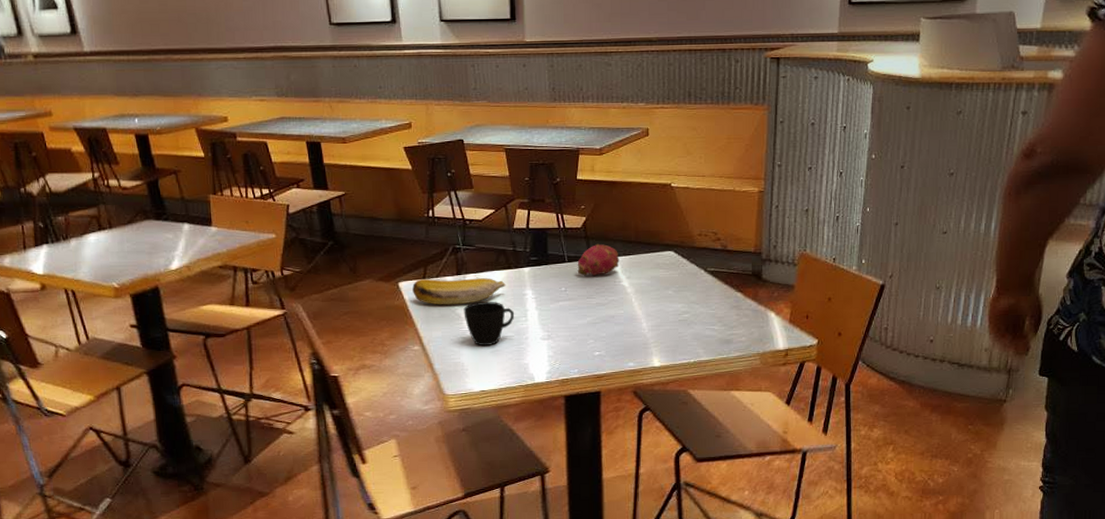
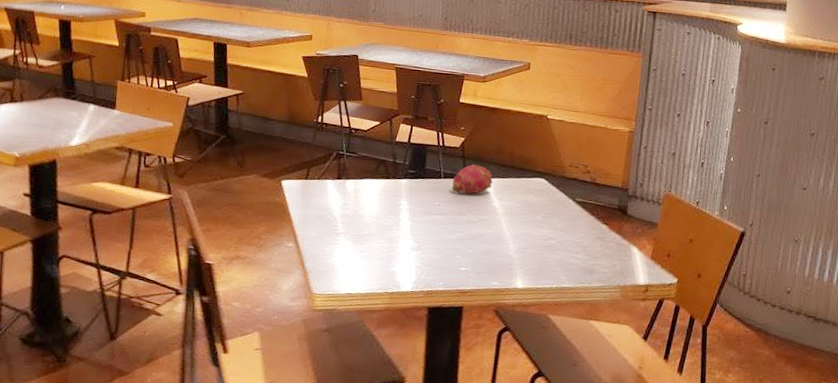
banana: present [412,278,506,305] -> none [294,179,383,208]
cup: present [463,301,514,346] -> none [340,207,388,251]

